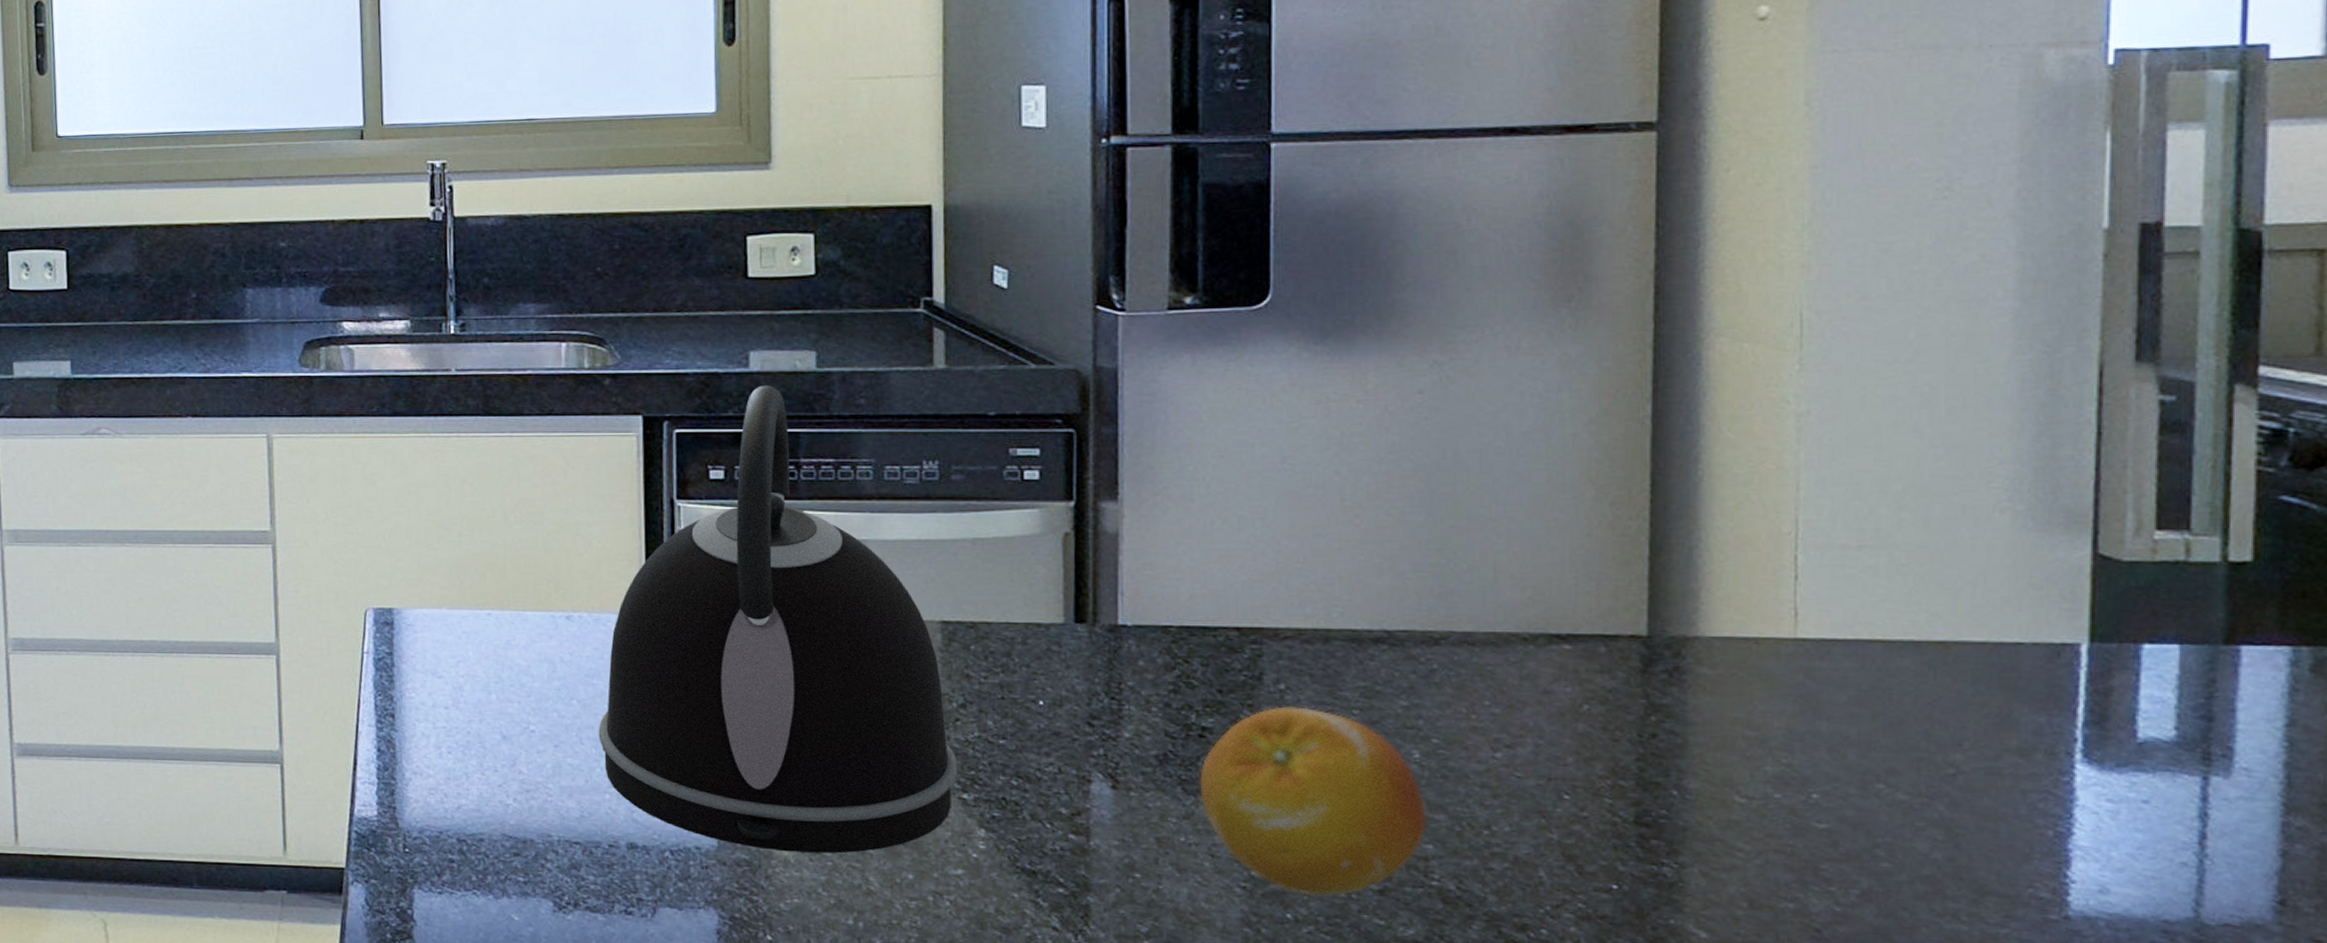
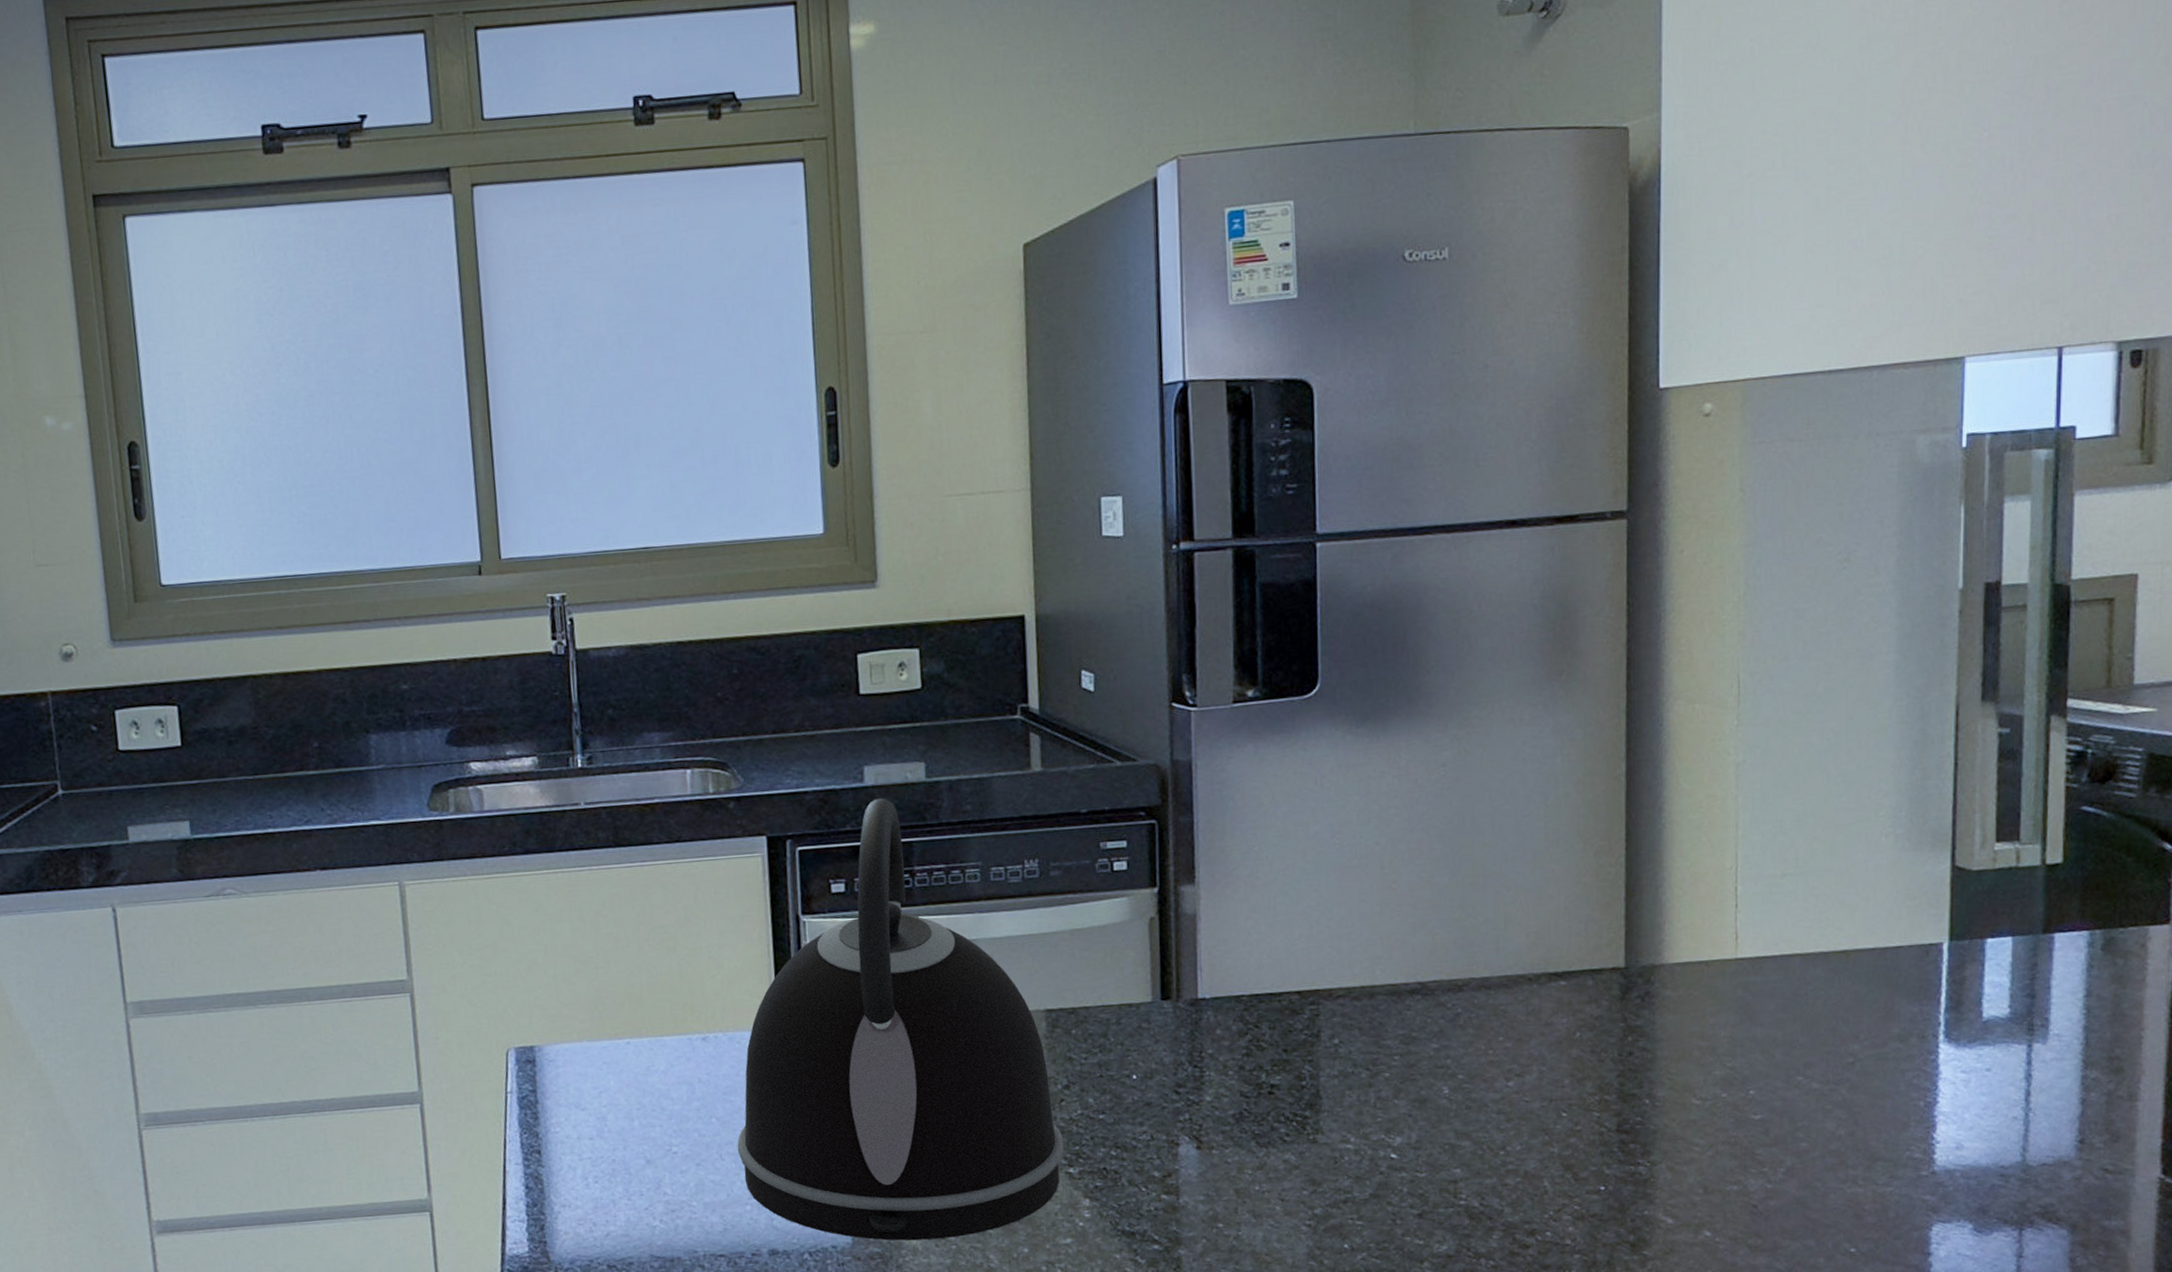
fruit: present [1199,706,1427,896] -> none [1270,1057,1455,1226]

